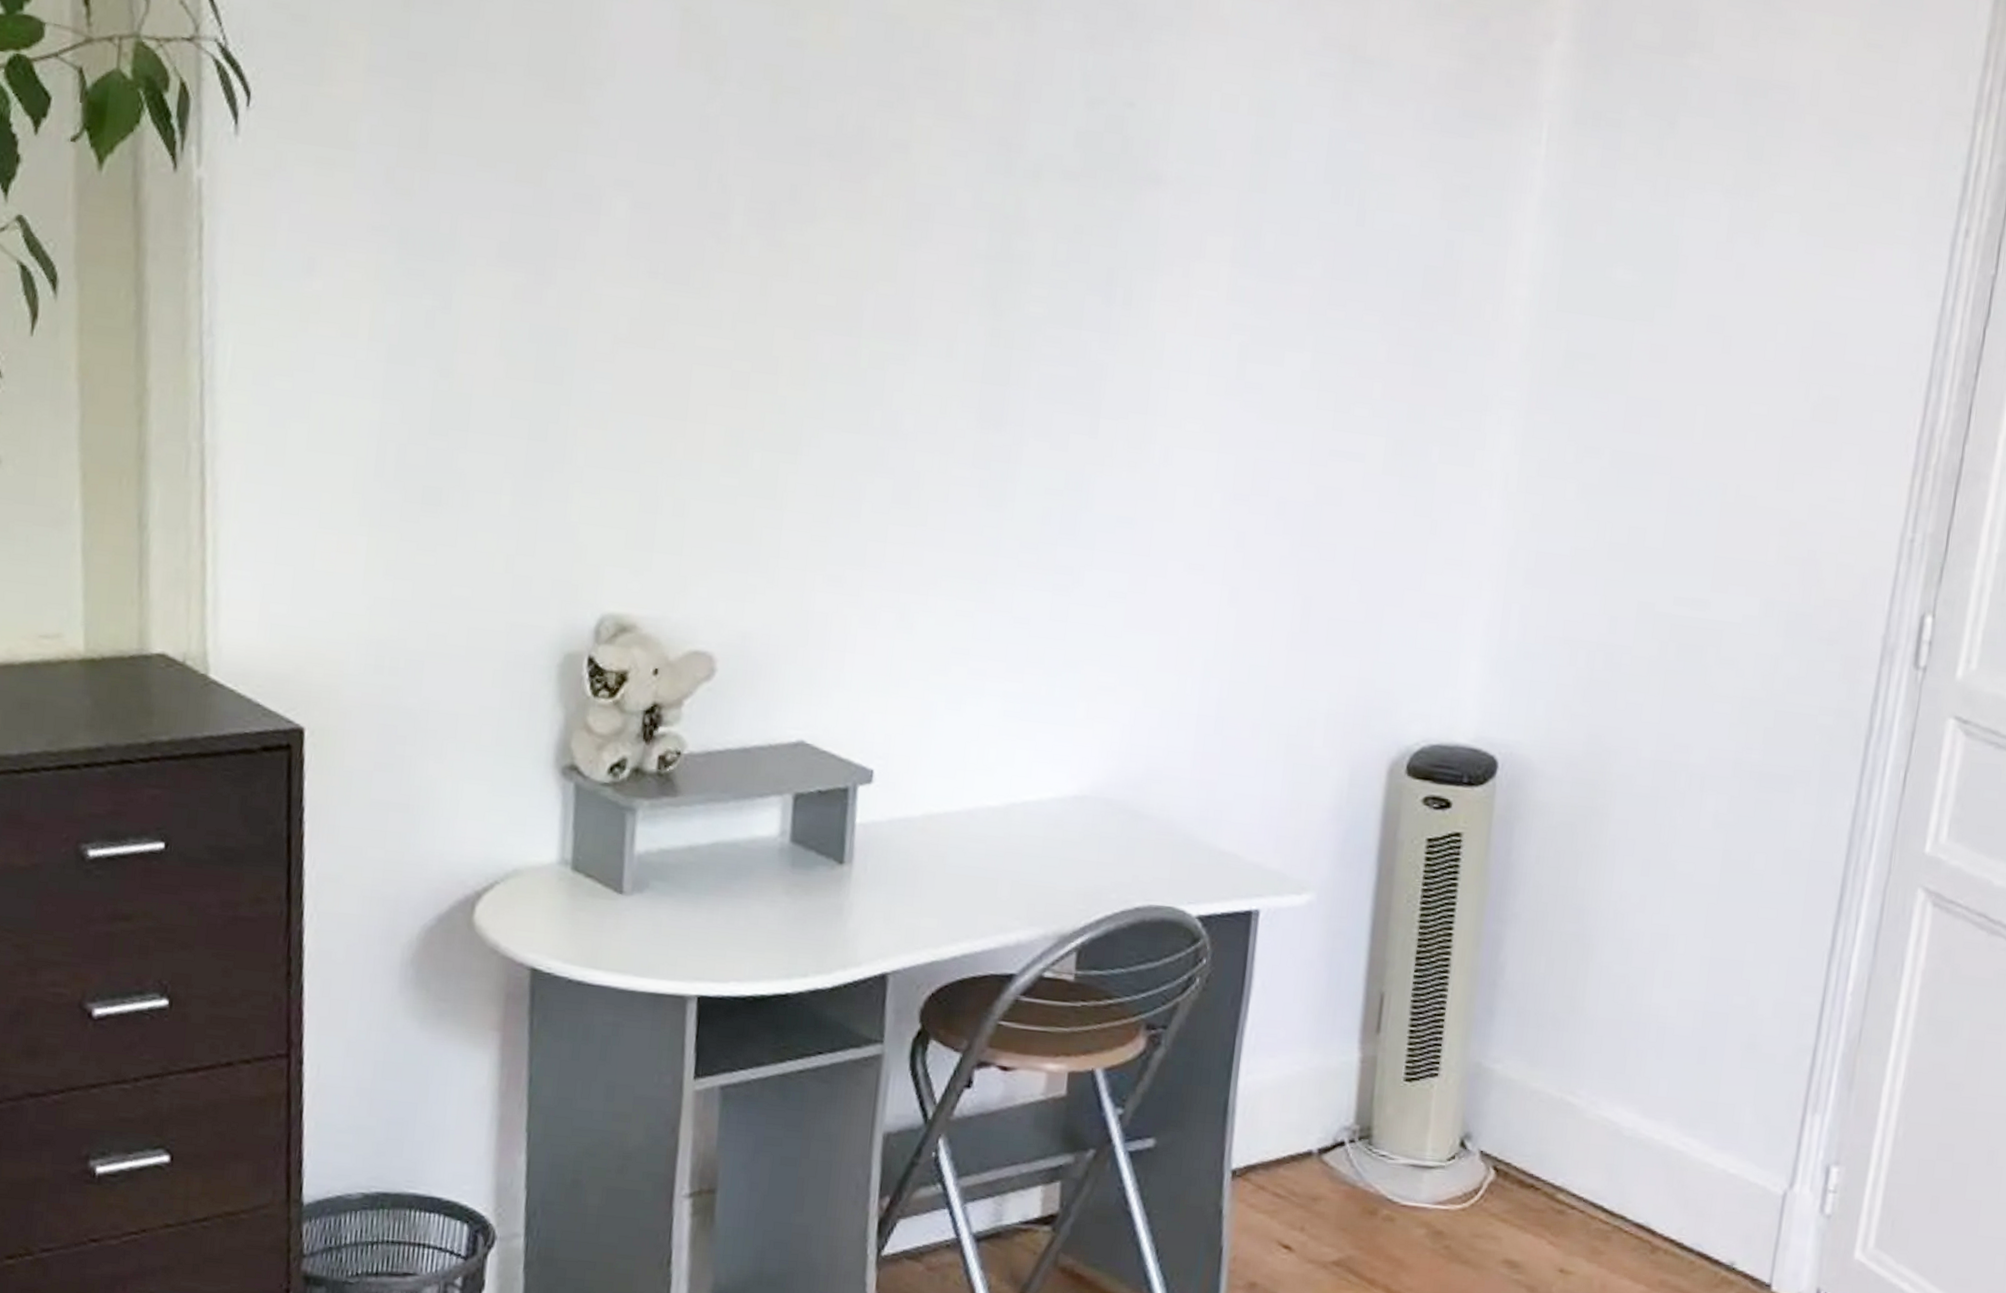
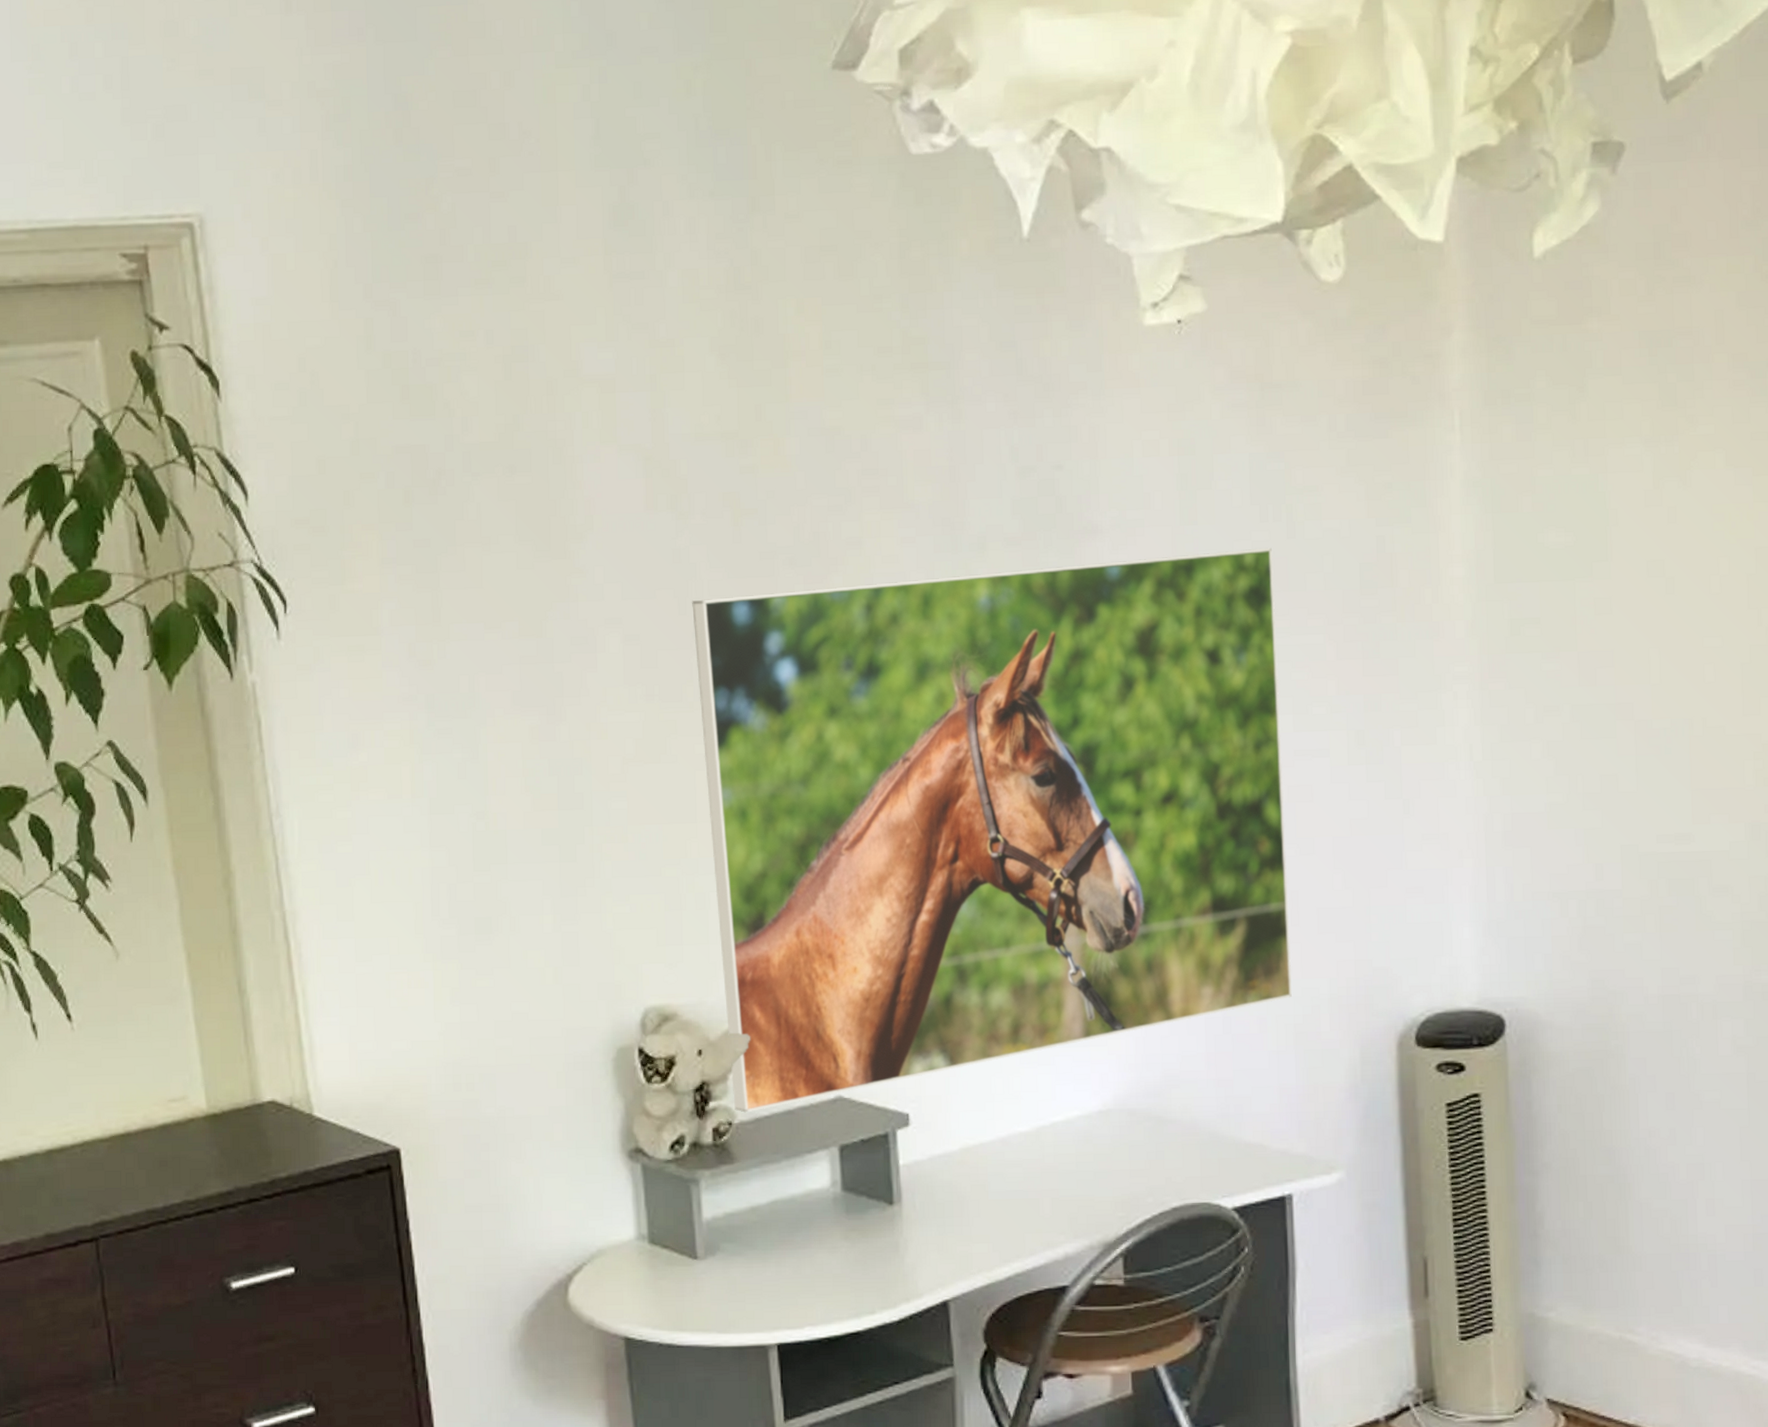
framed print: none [686,177,1338,744] -> present [692,547,1292,1113]

